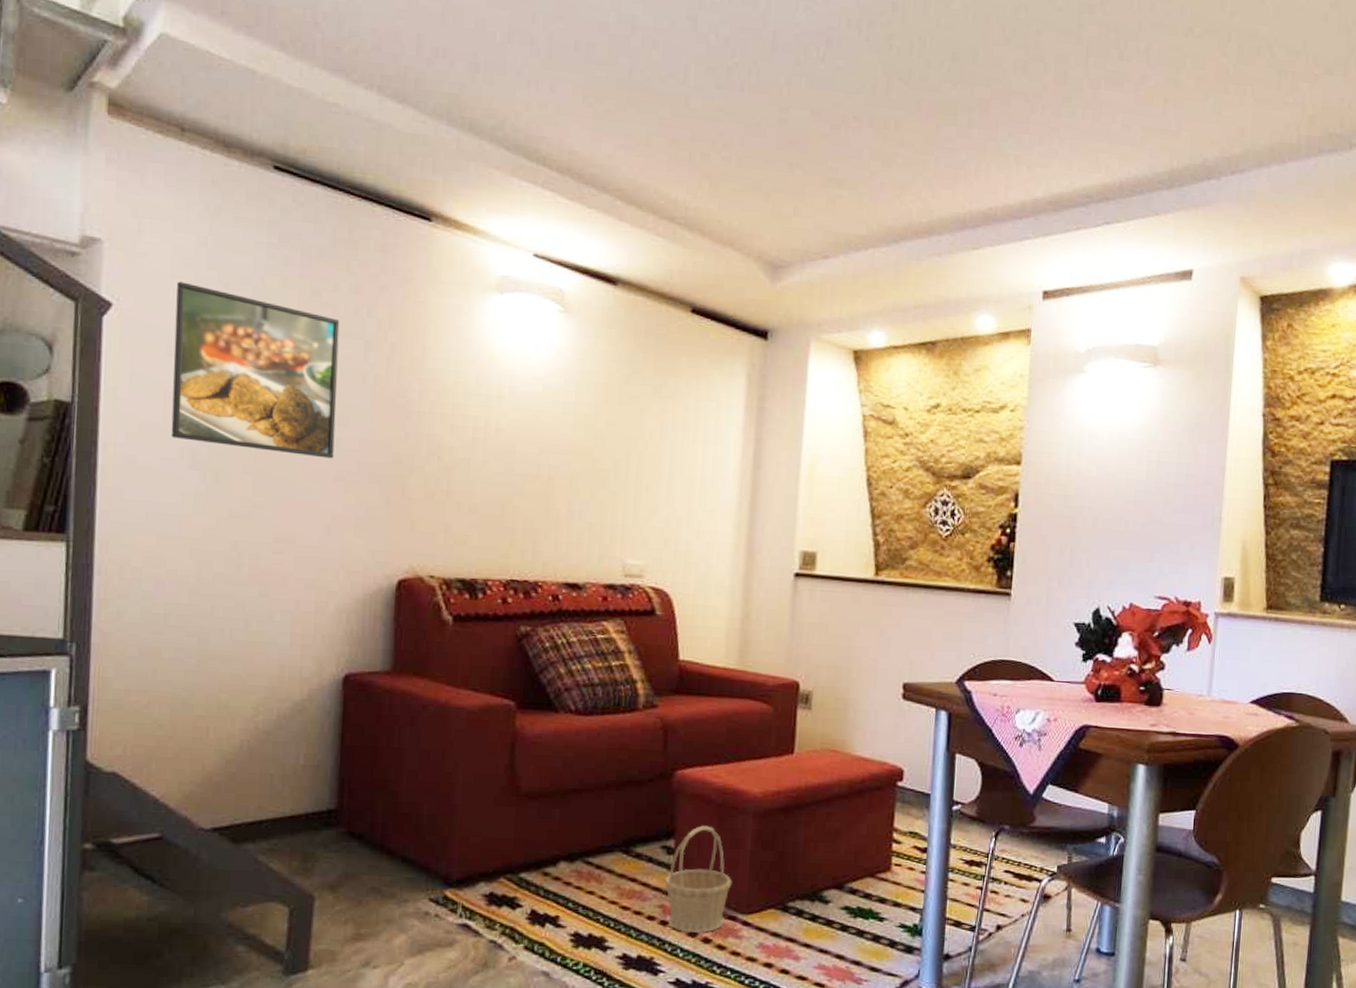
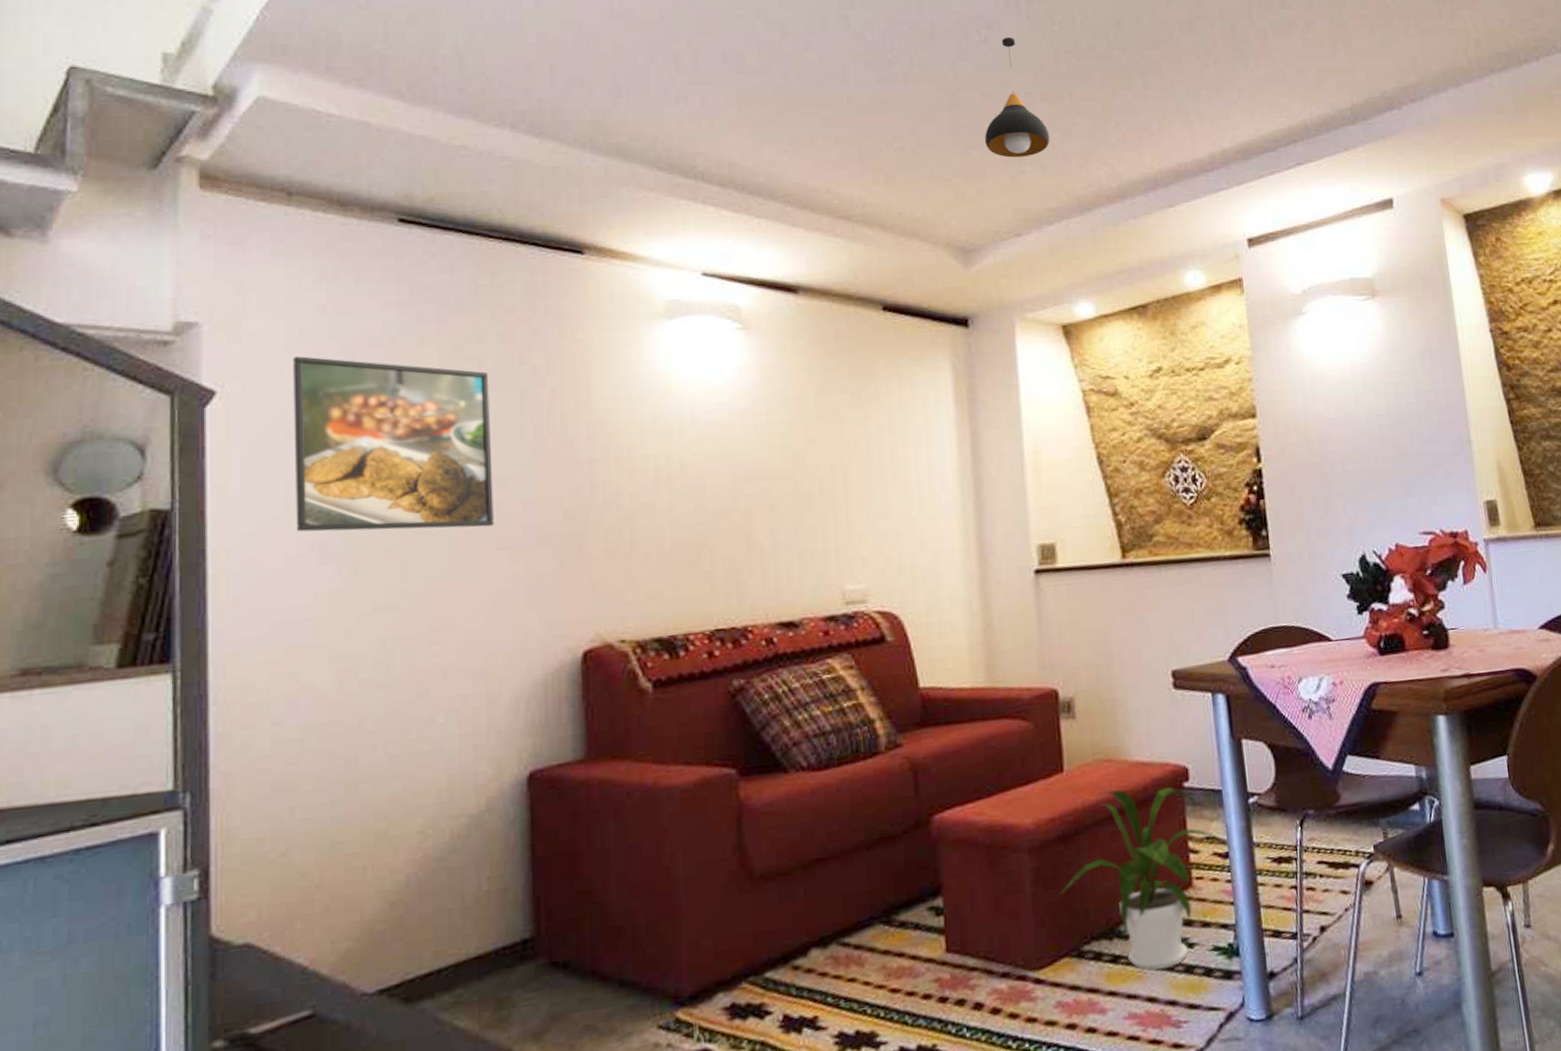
basket: present [664,825,732,934] -> none [937,873,1016,1006]
house plant: none [772,776,919,935] -> present [1057,787,1217,971]
pendant light: none [808,57,871,181] -> present [985,38,1050,158]

